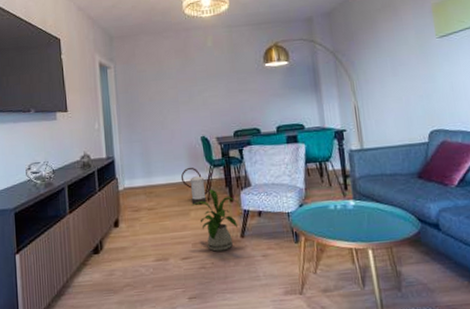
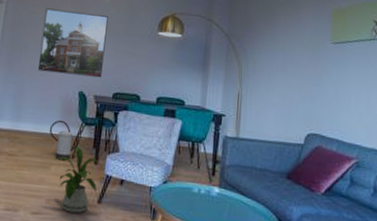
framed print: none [152,59,219,125] -> present [37,8,109,78]

